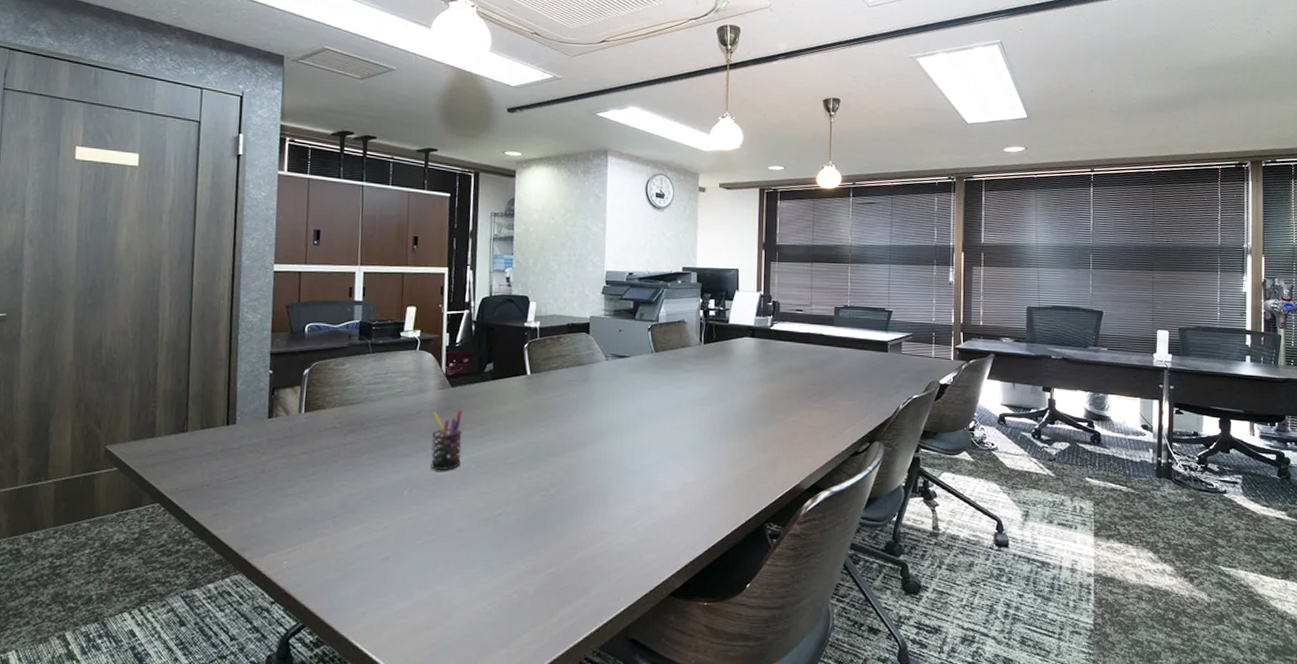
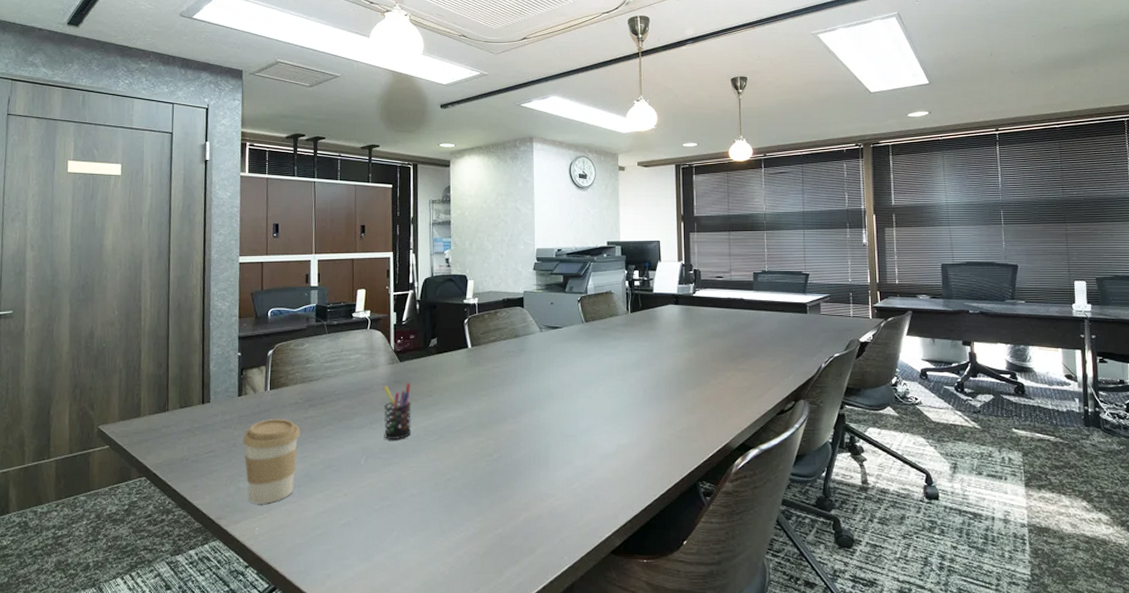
coffee cup: none [271,444,338,536] -> present [242,419,300,504]

